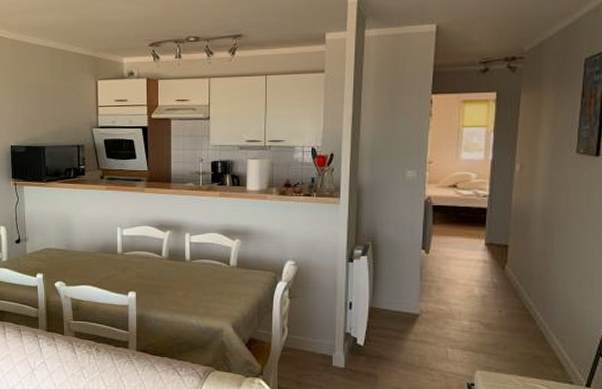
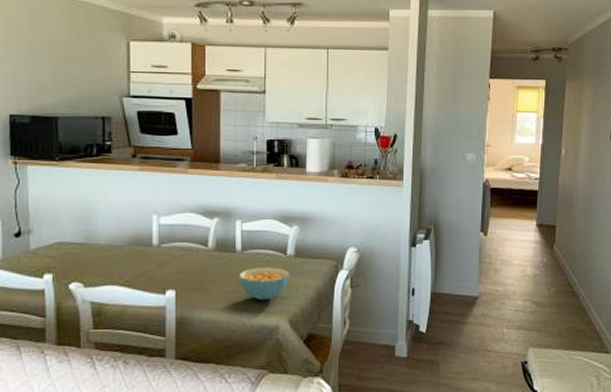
cereal bowl: none [189,275,232,305] -> present [240,267,290,300]

